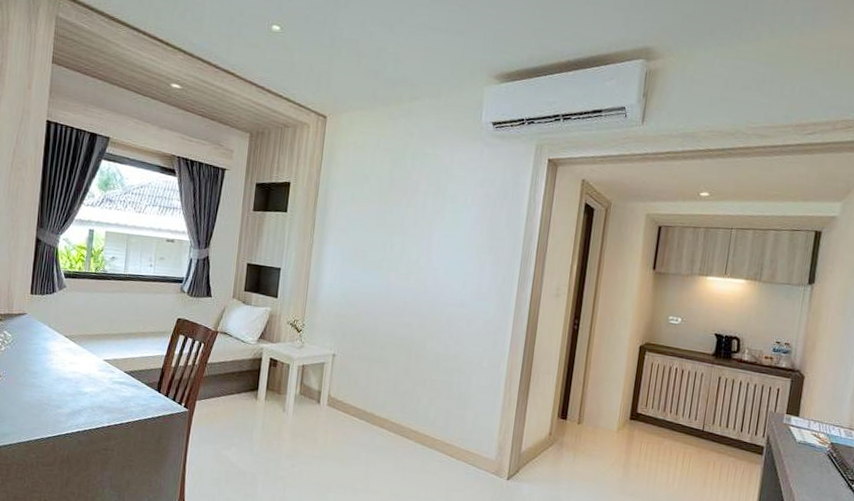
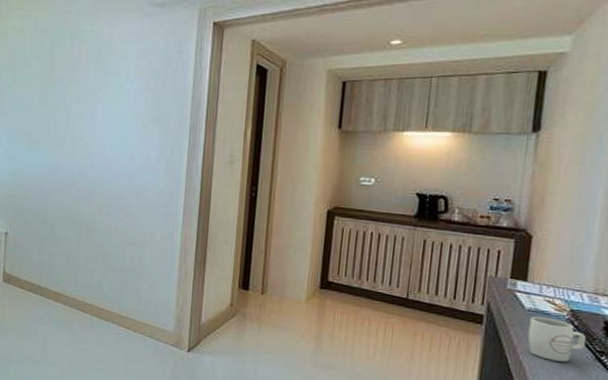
mug: none [797,448,842,490] -> present [527,316,586,362]

